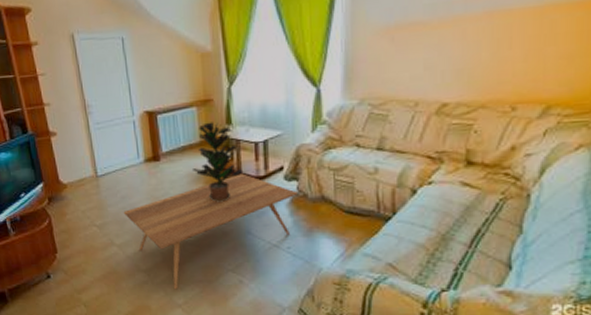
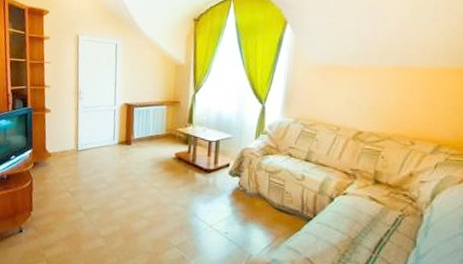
coffee table: present [123,173,299,290] -> none [94,165,240,258]
potted plant: present [193,122,244,202] -> none [156,119,197,187]

